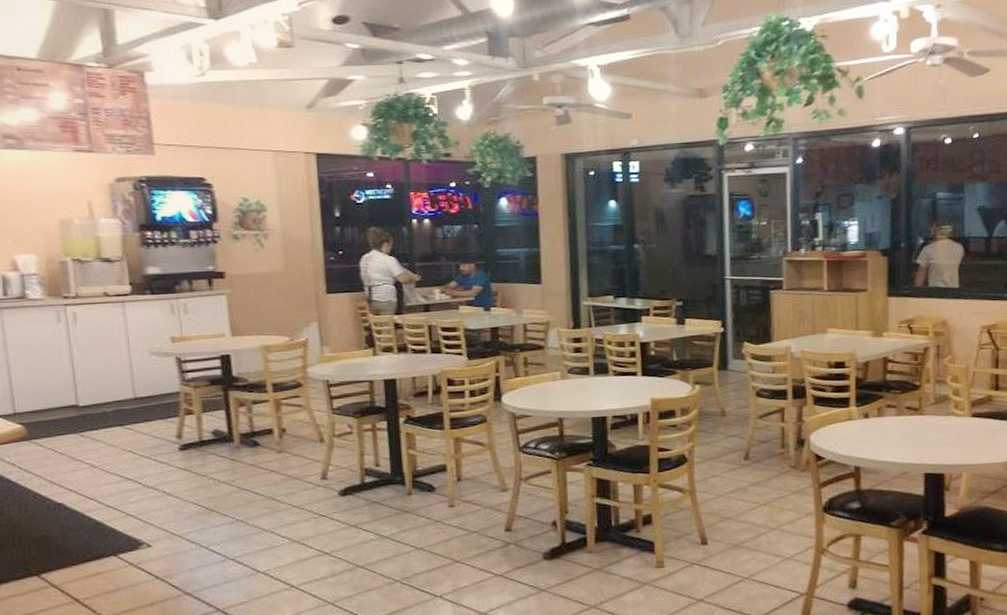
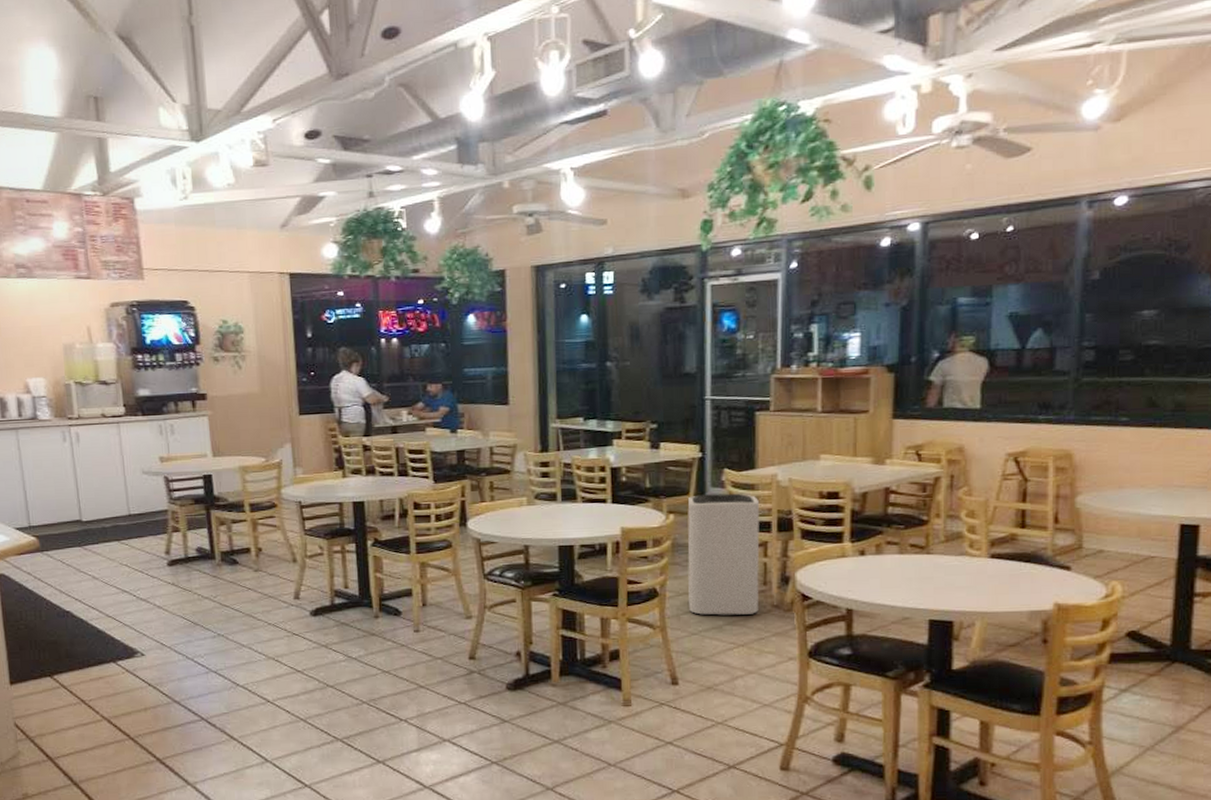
trash can: none [712,364,778,479] -> present [687,493,760,616]

